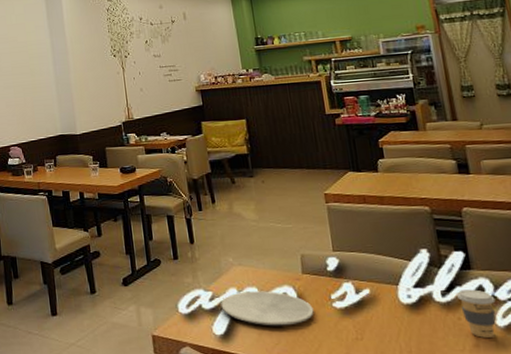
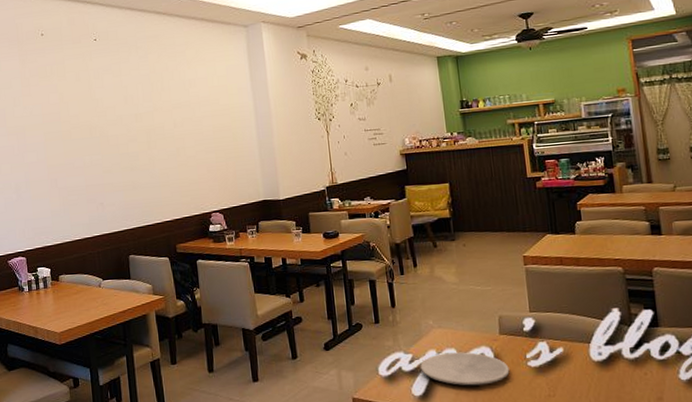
coffee cup: present [456,289,496,338] -> none [643,345,680,391]

